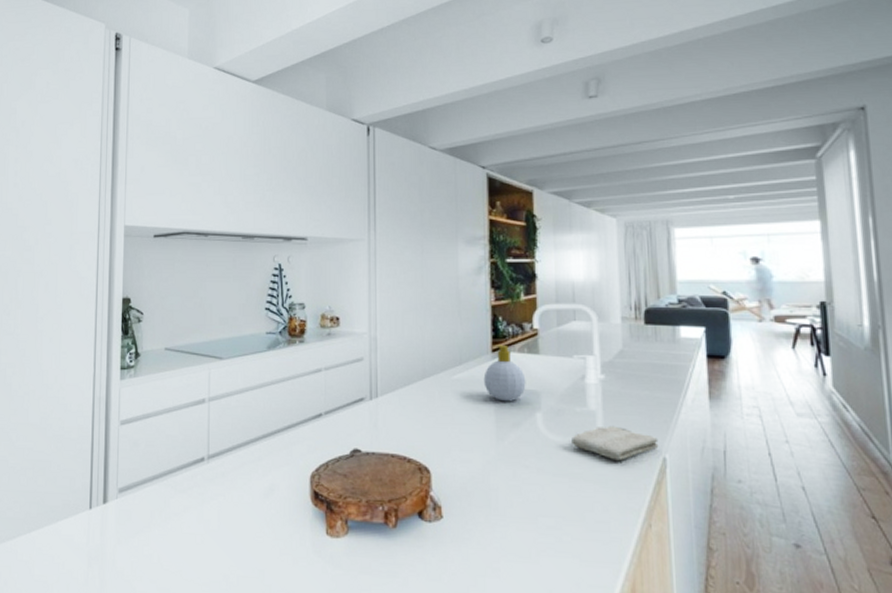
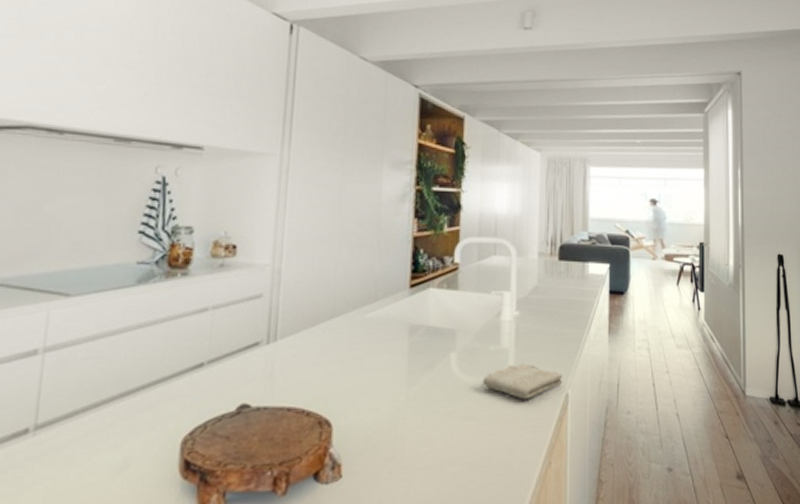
soap bottle: present [483,344,526,402] -> none [398,279,443,342]

